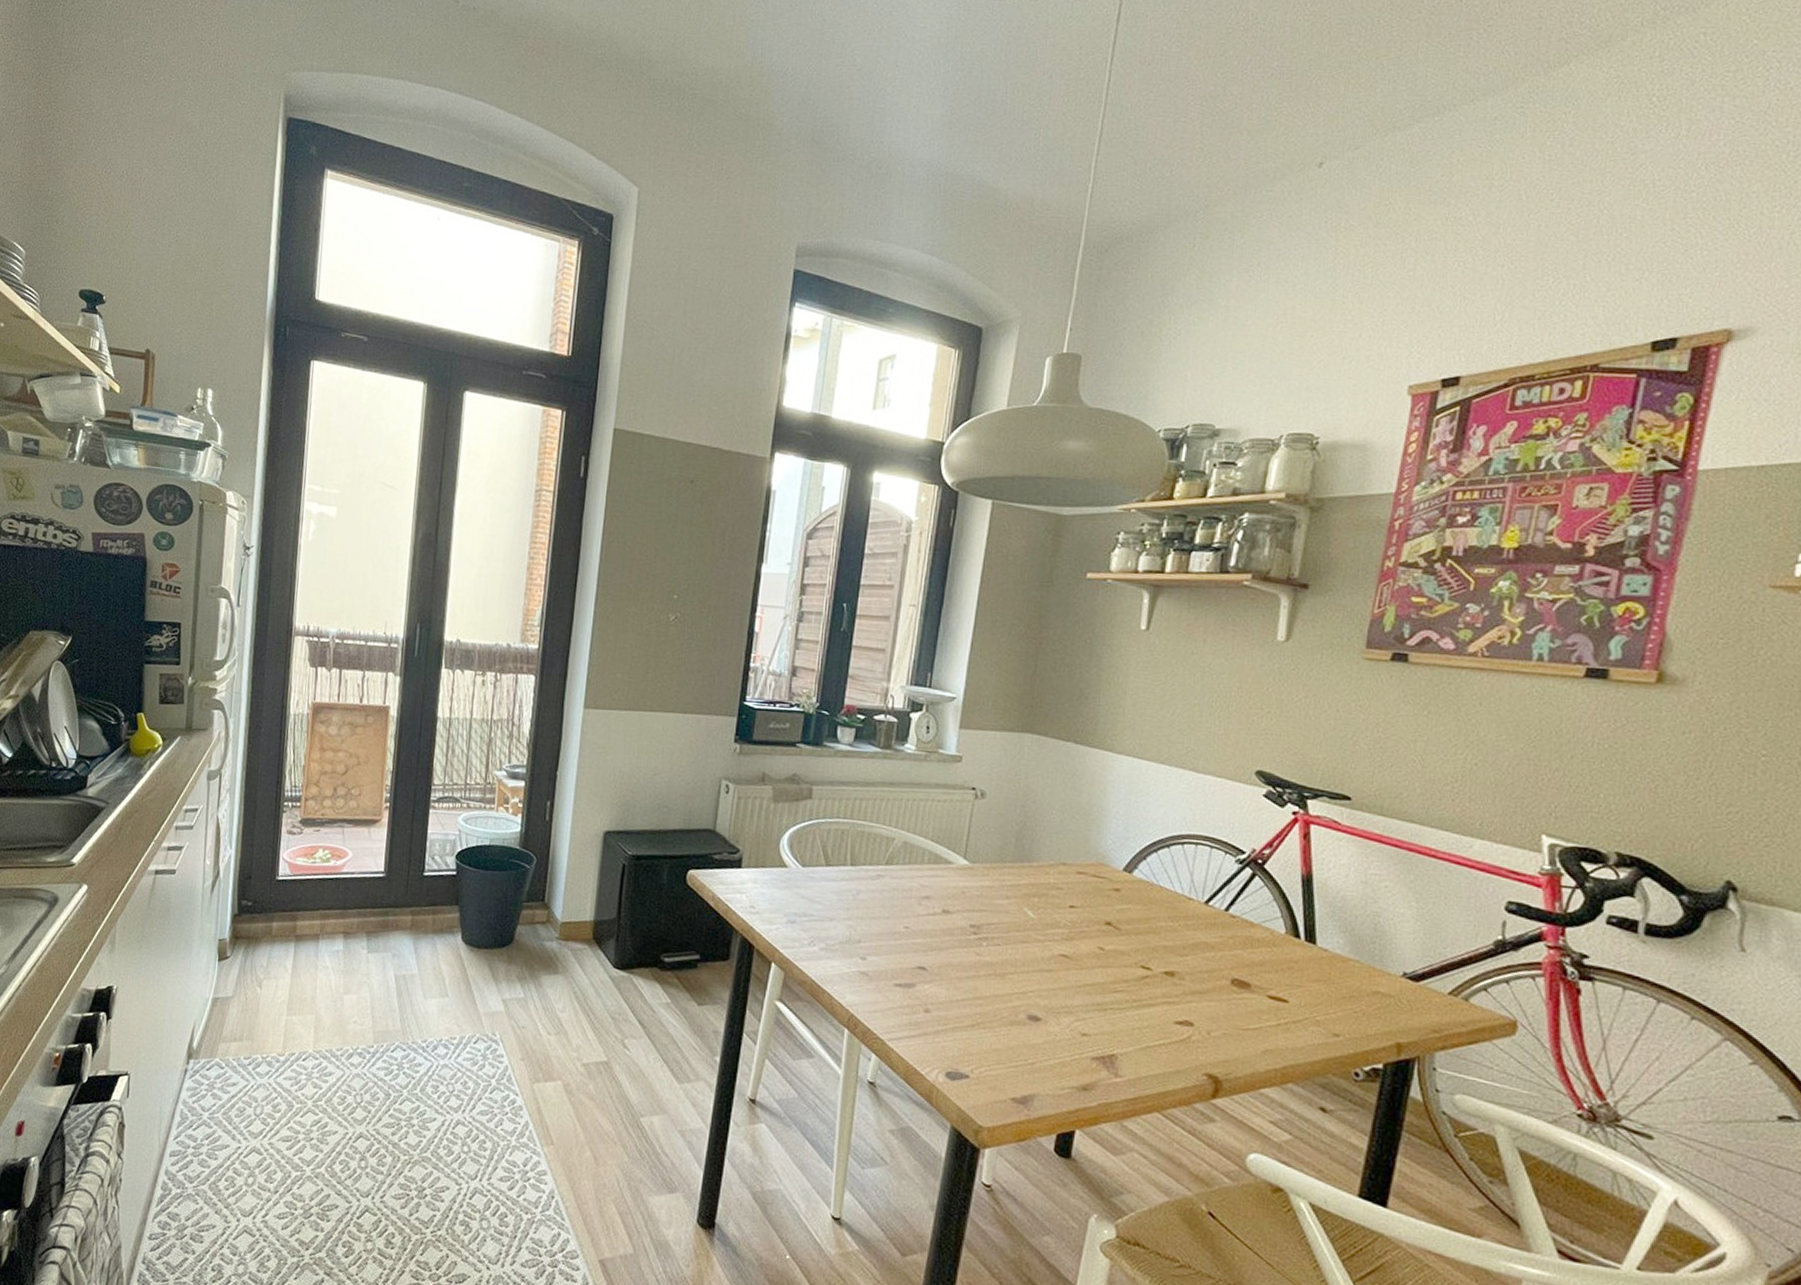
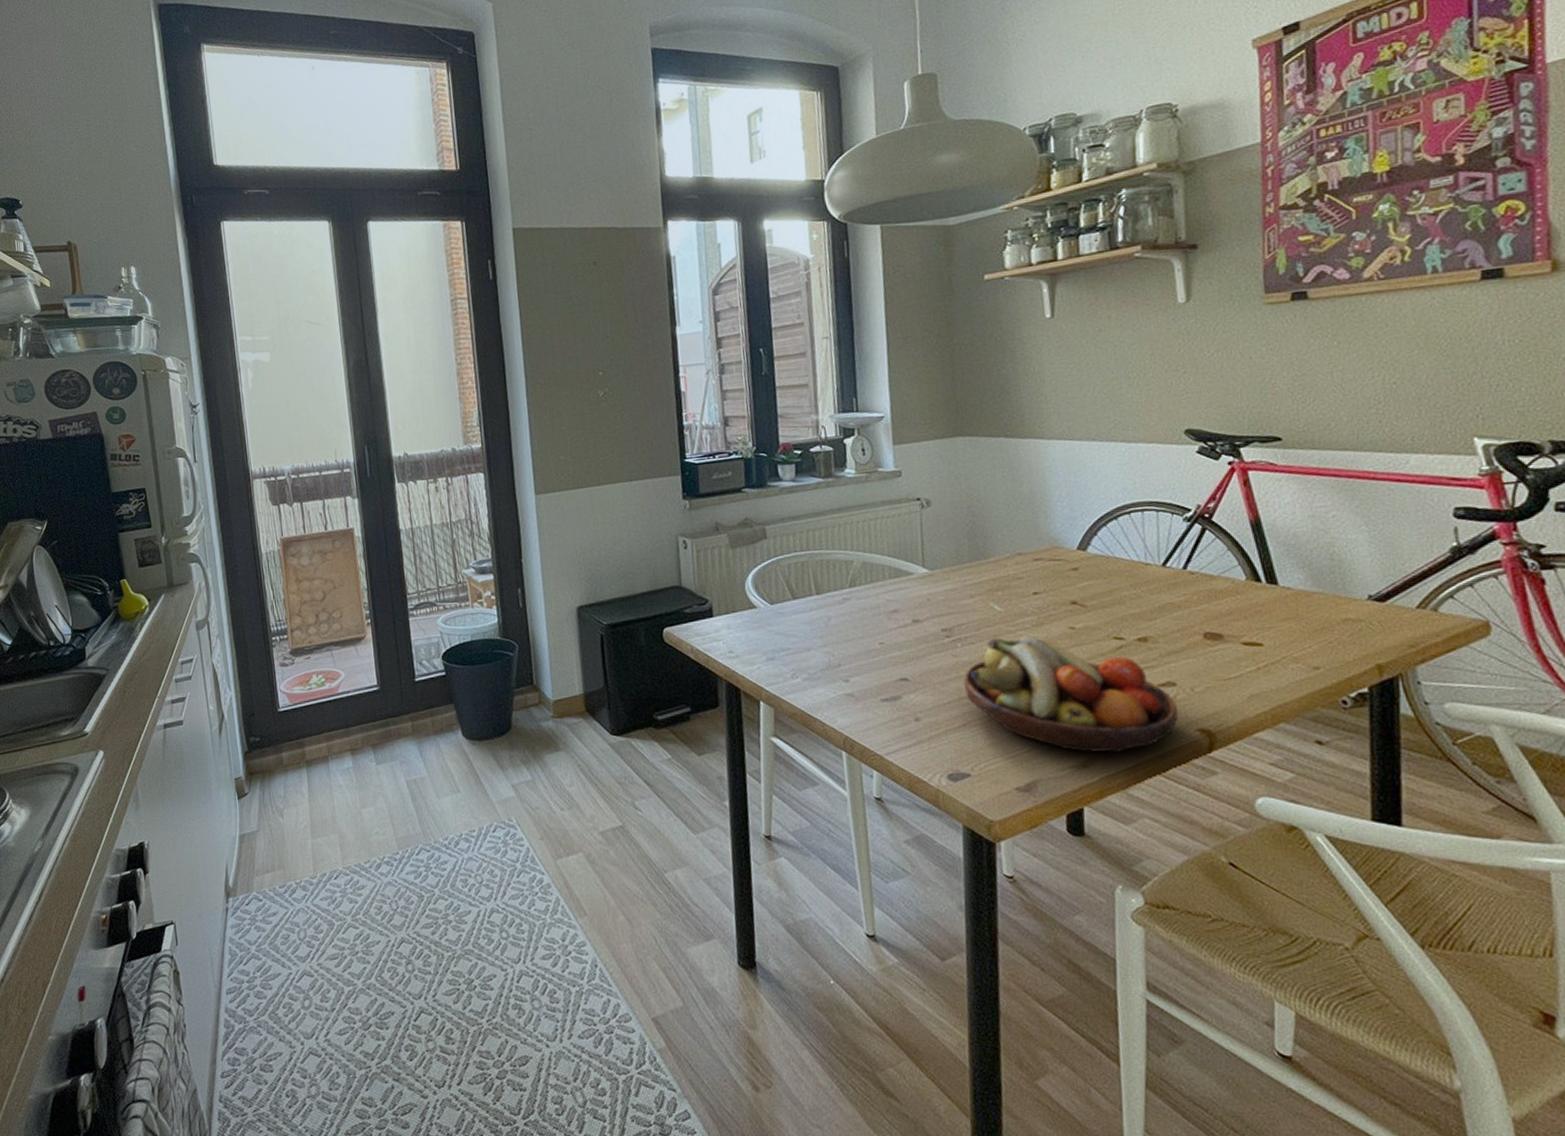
fruit bowl: none [980,943,1191,1083] -> present [963,635,1179,753]

